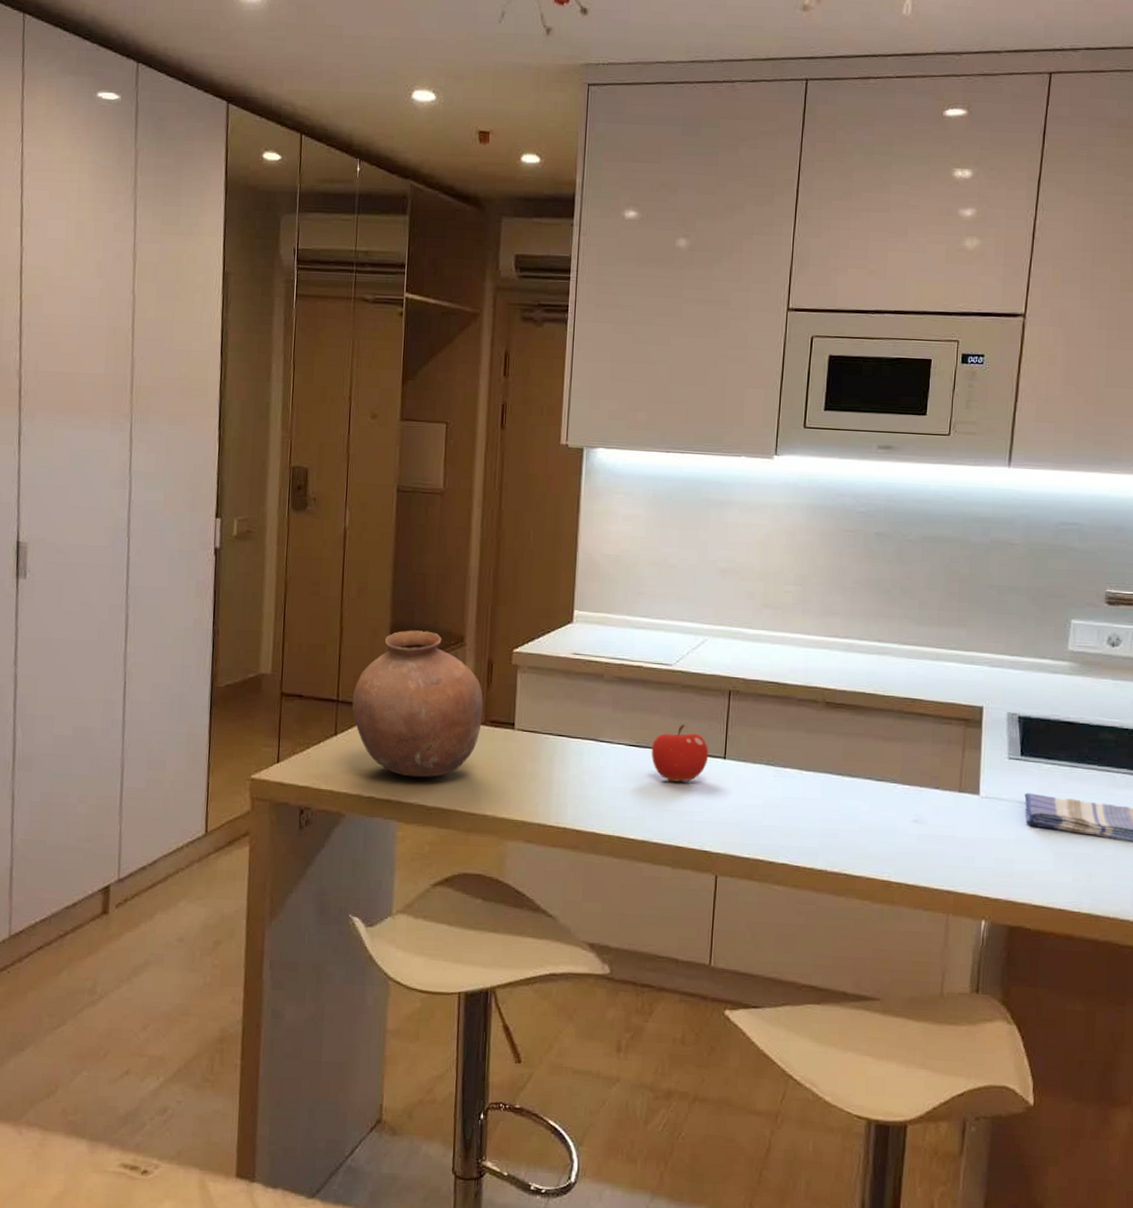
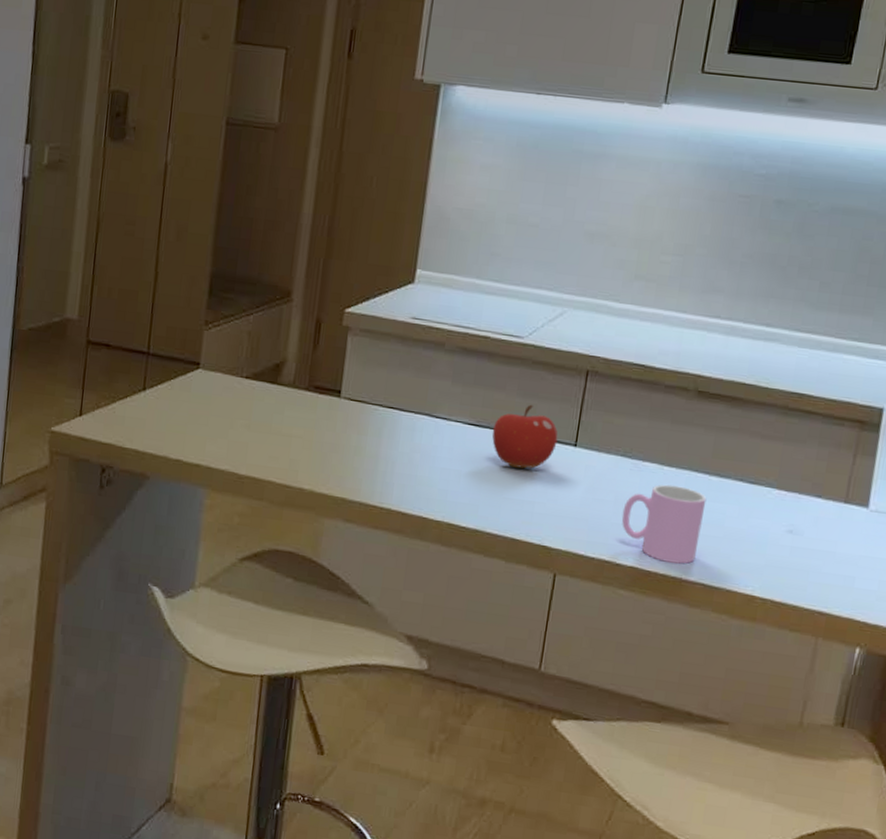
pottery: present [352,630,483,778] -> none [163,280,308,444]
cup: none [770,787,842,858] -> present [621,484,707,564]

